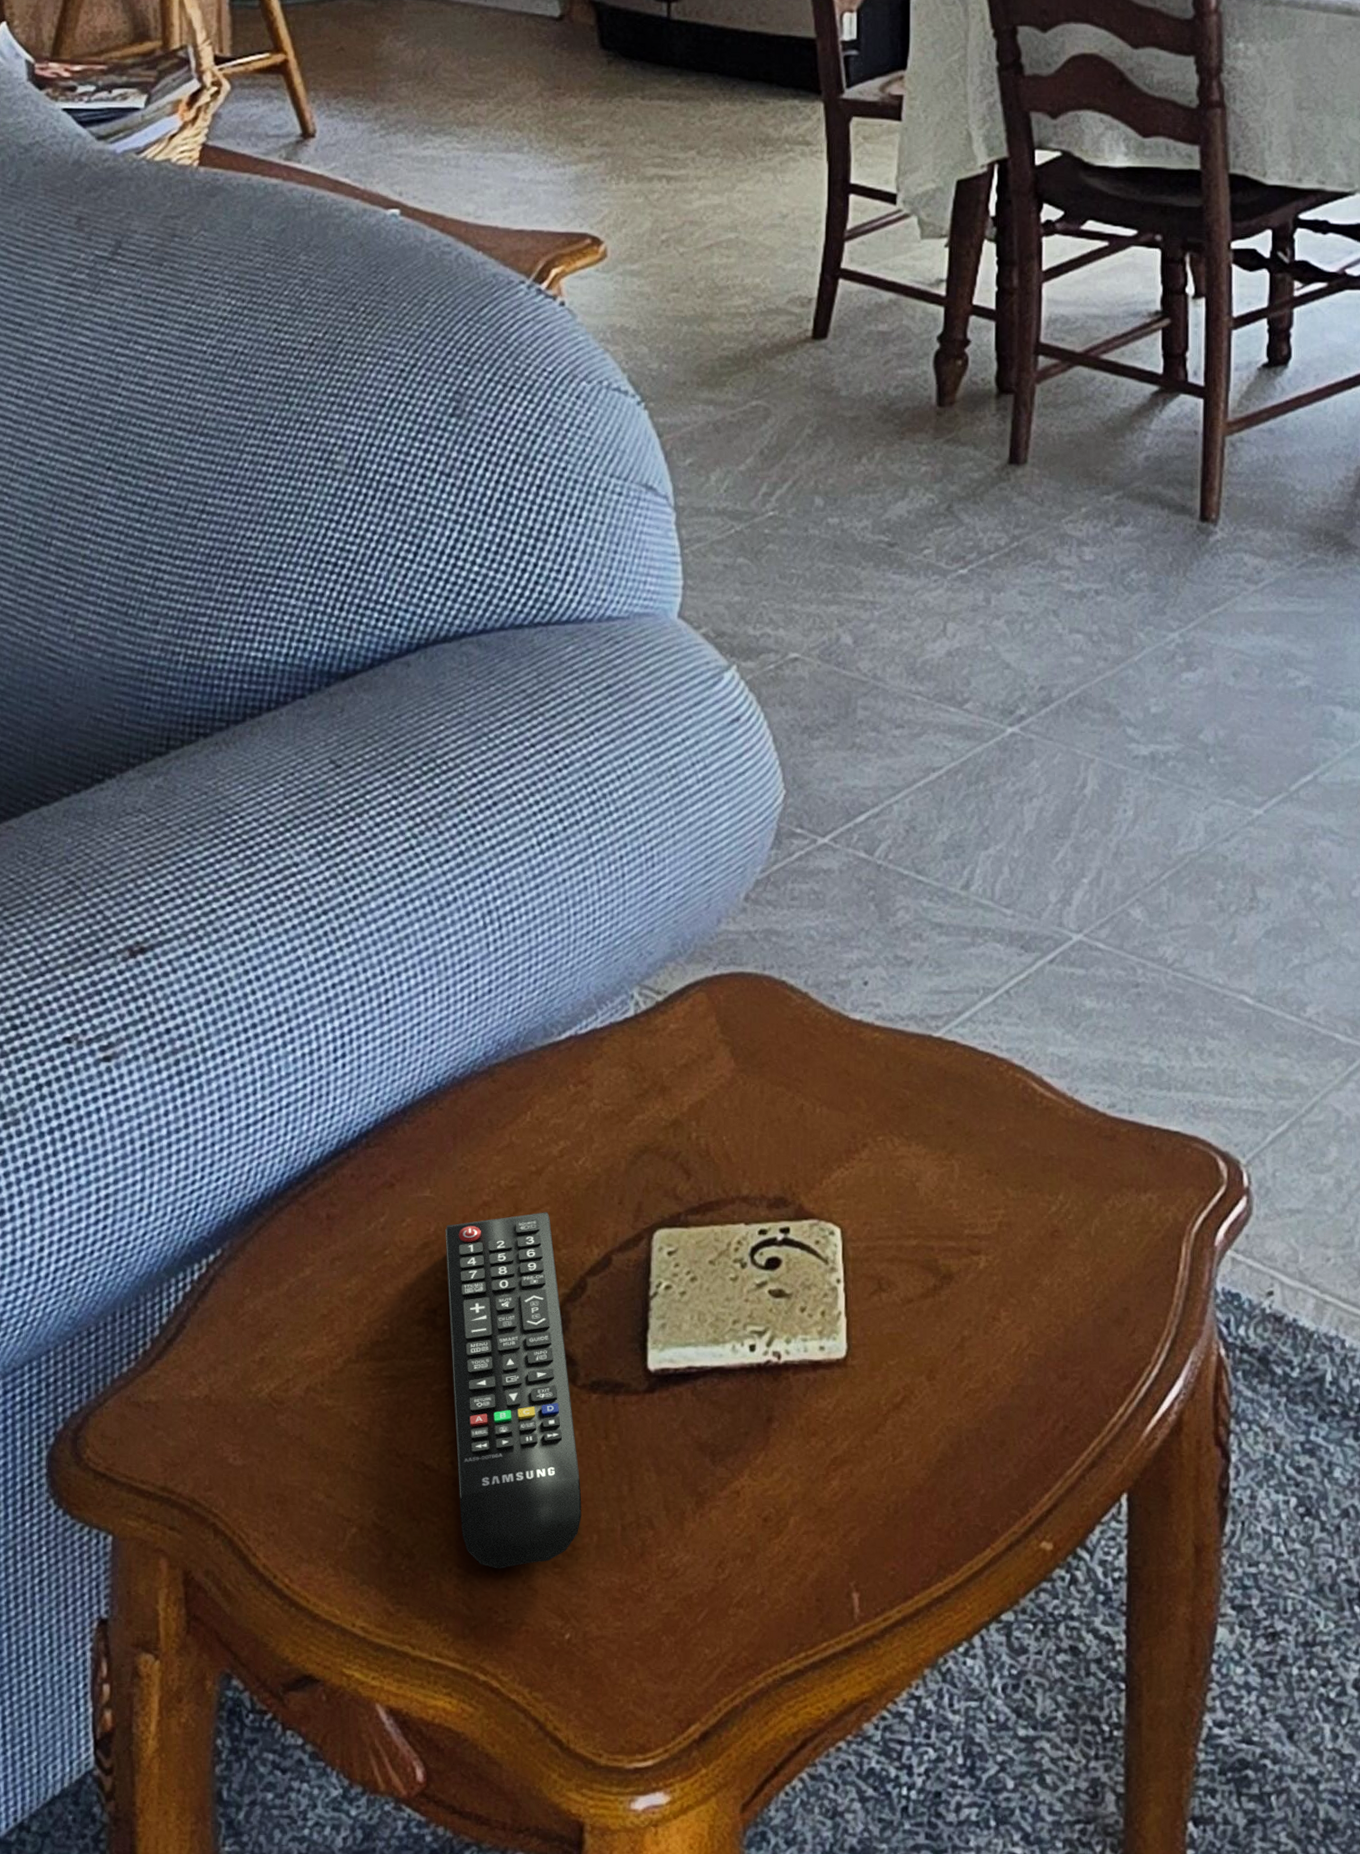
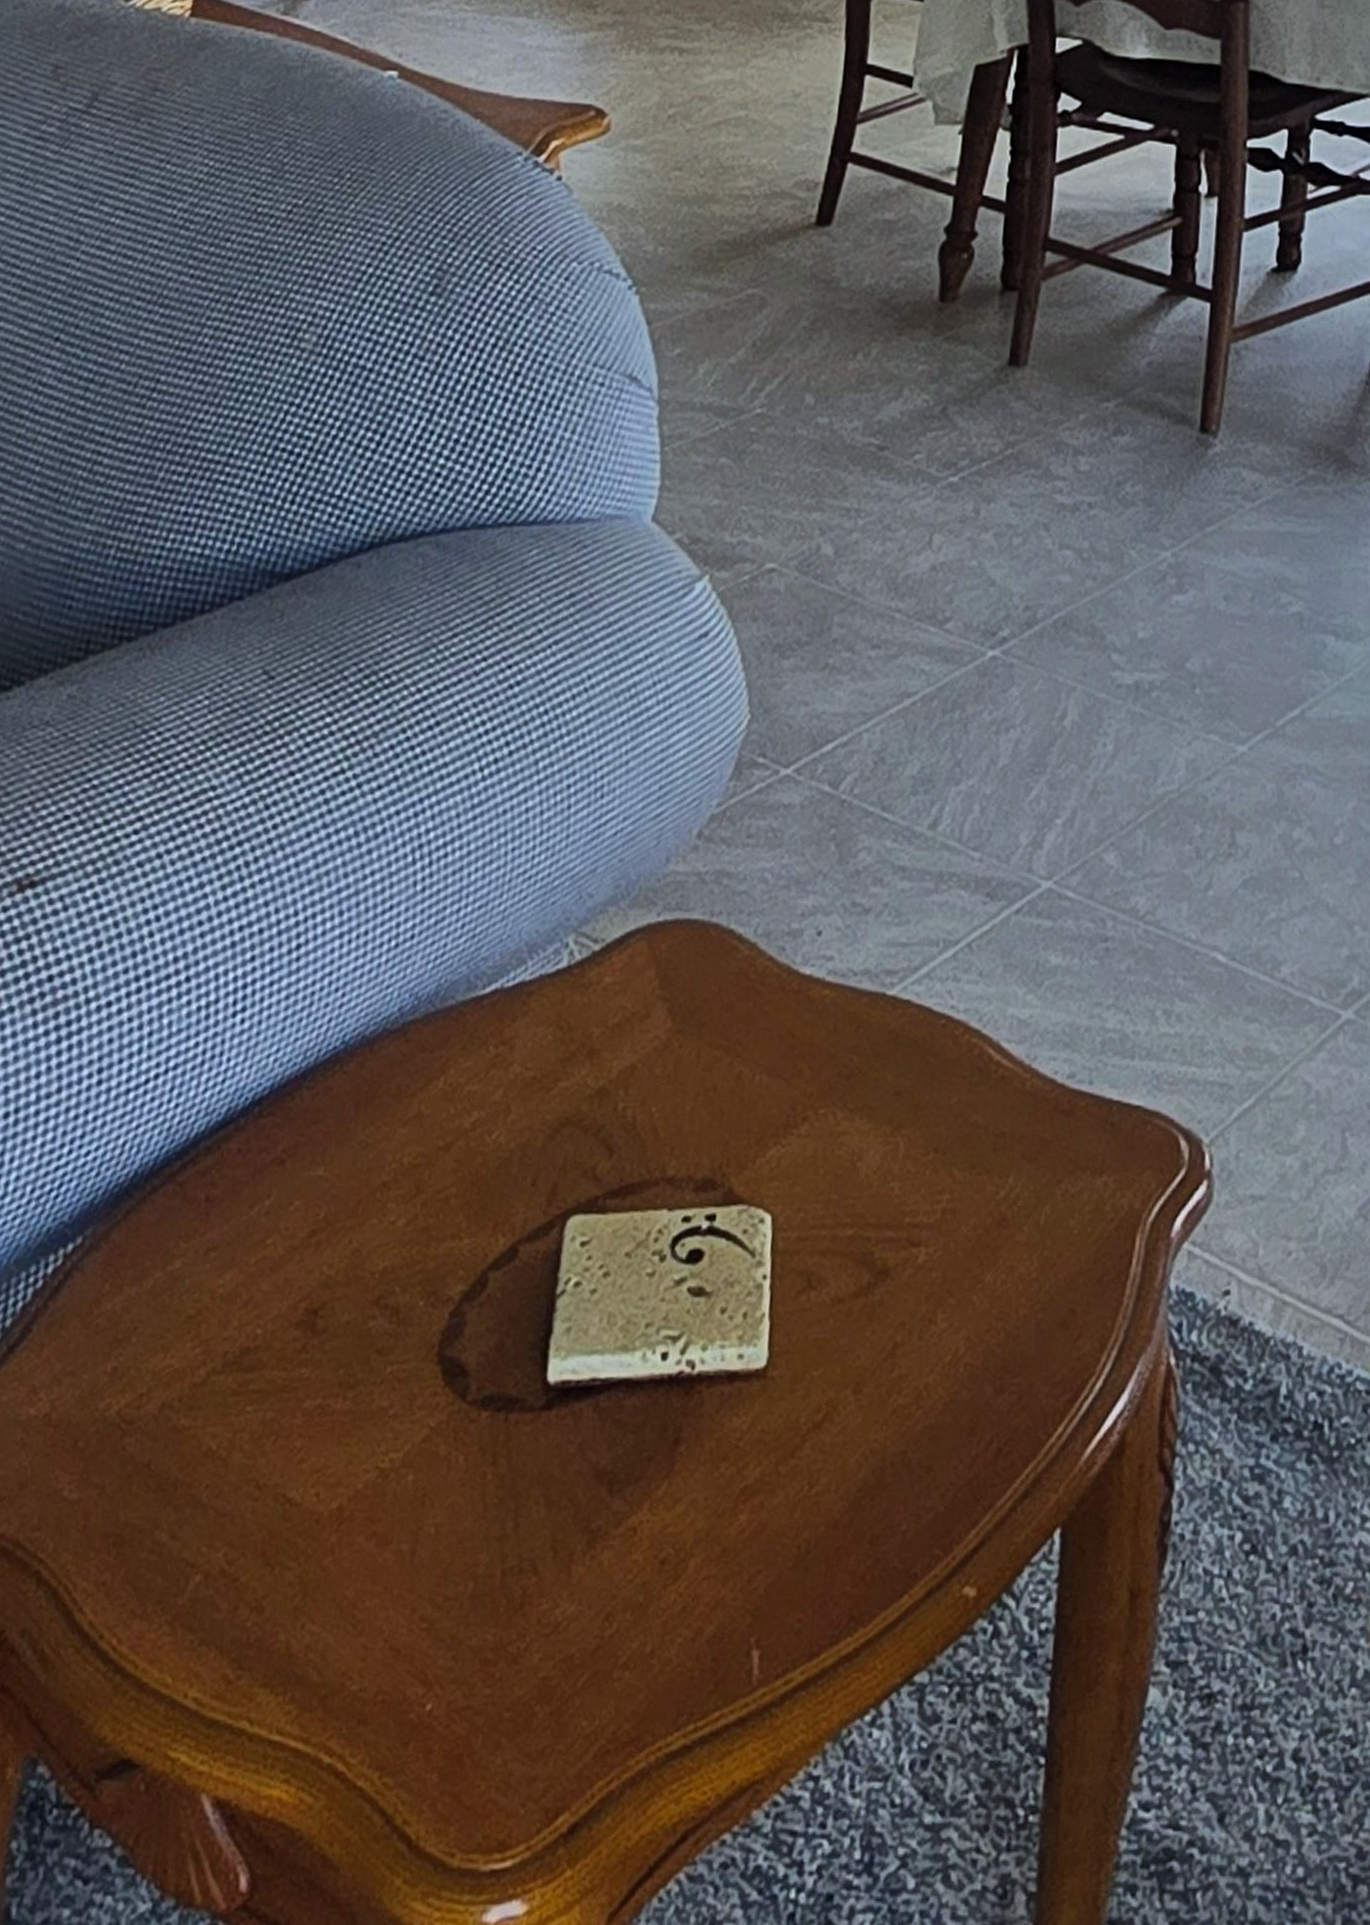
remote control: present [445,1212,582,1569] -> none [320,1194,460,1625]

